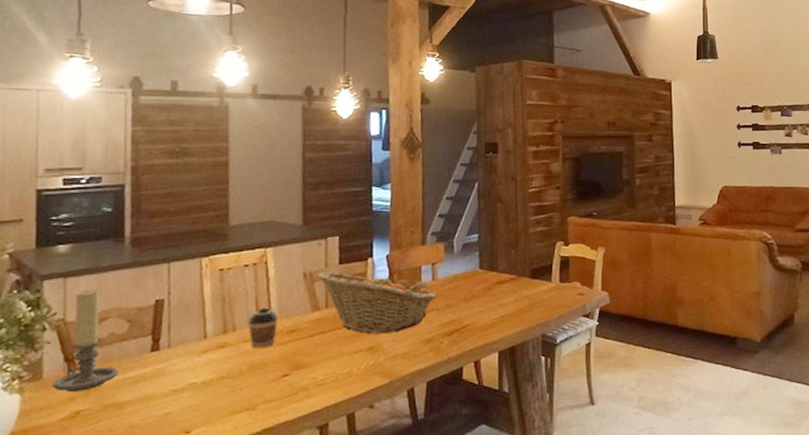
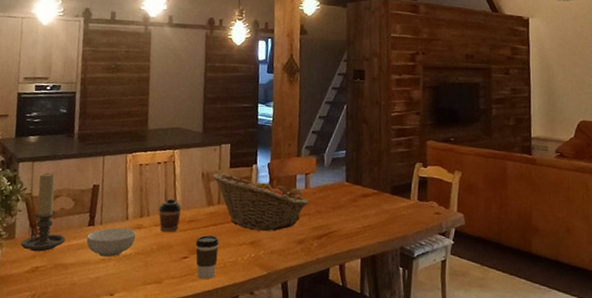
cereal bowl: none [149,349,219,388] -> present [86,227,136,258]
coffee cup: none [298,345,329,398] -> present [195,235,219,280]

